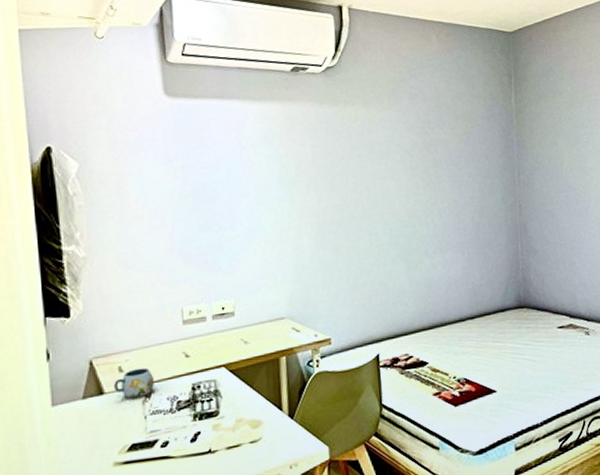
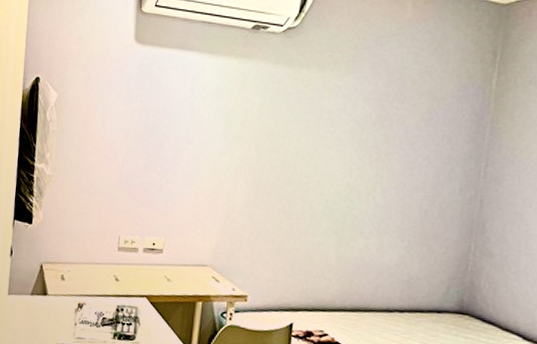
mug: present [114,367,154,399] -> none [55,280,87,306]

